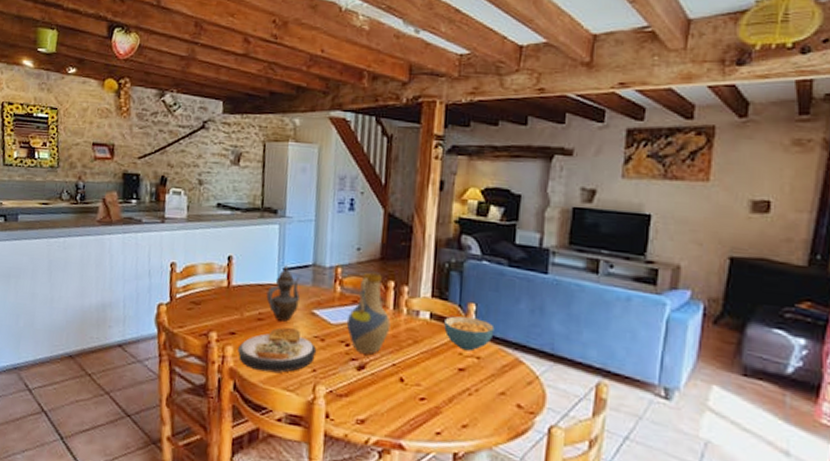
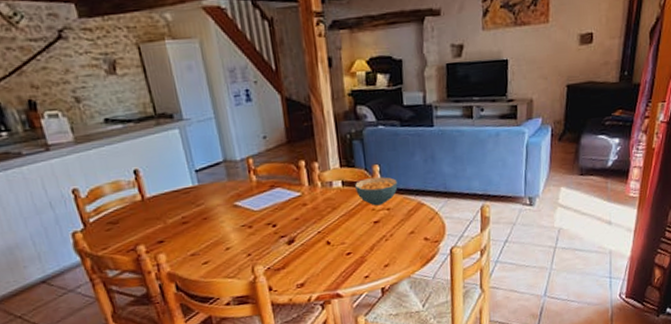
plate: present [238,327,317,373] -> none [170,223,248,269]
teapot: present [266,265,301,322] -> none [184,167,220,220]
vase: present [346,272,391,355] -> none [268,155,310,230]

